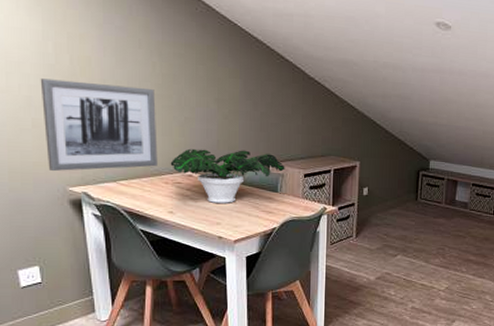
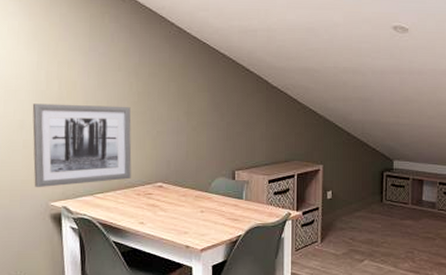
potted plant: present [170,148,285,203] -> none [142,159,250,212]

